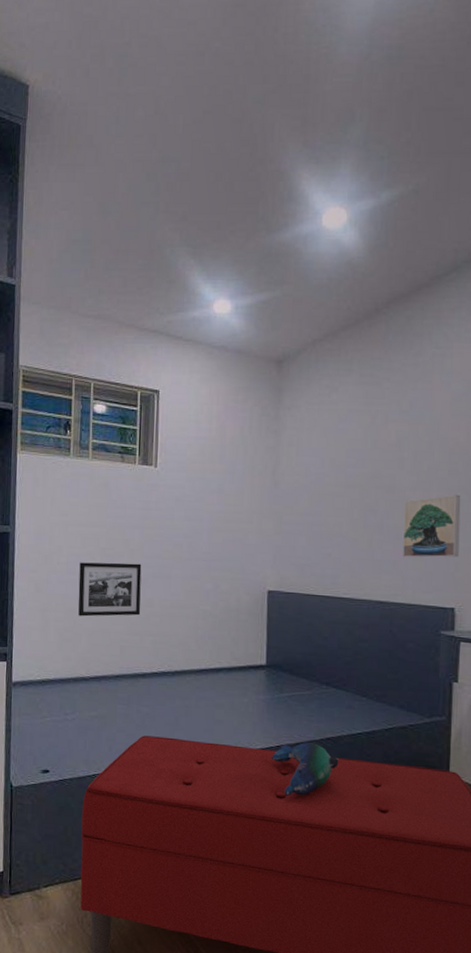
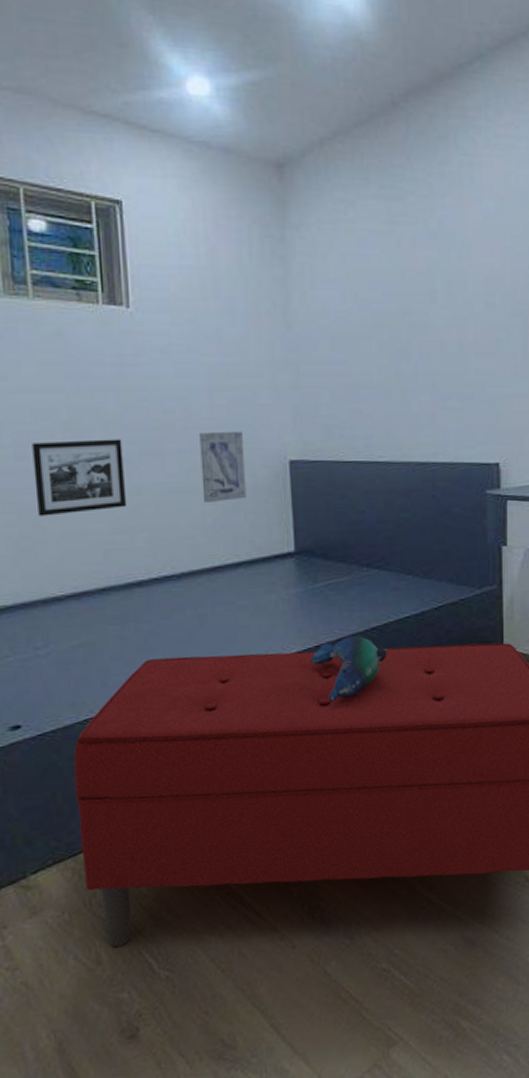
wall art: none [197,563,233,618] -> present [199,431,247,502]
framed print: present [402,494,461,558] -> none [439,332,500,409]

